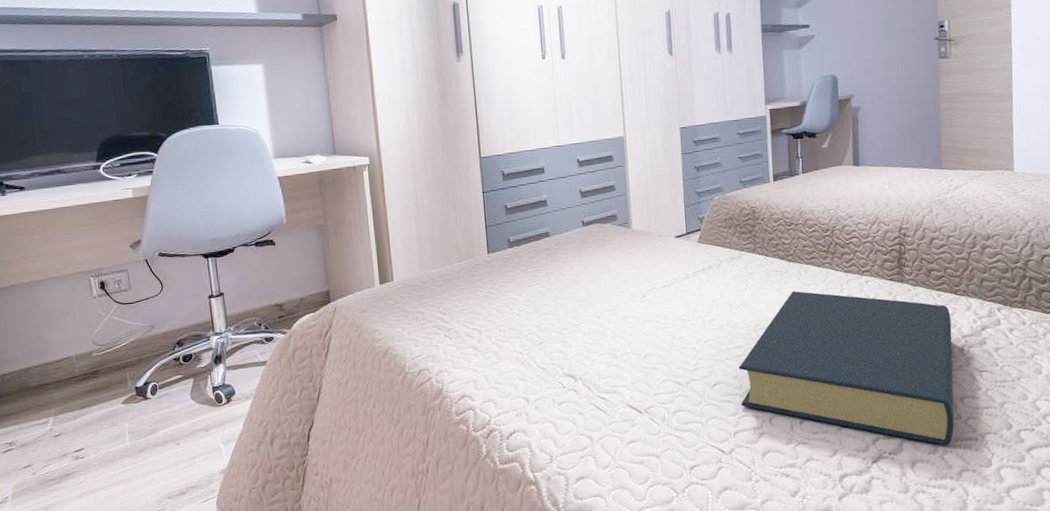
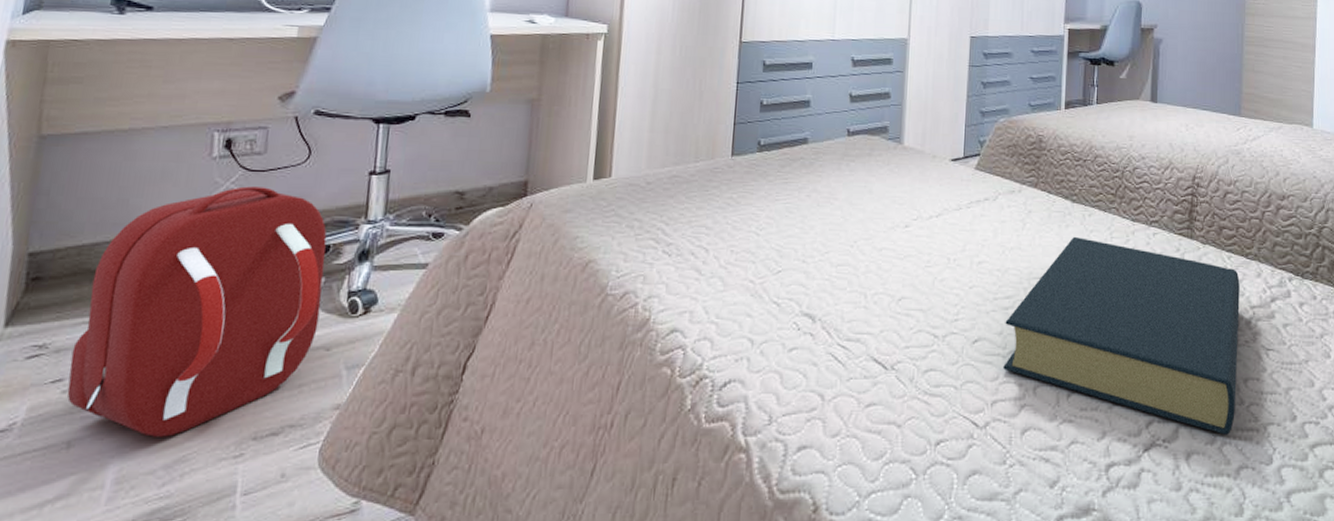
backpack: none [32,315,197,501] -> present [67,186,327,437]

